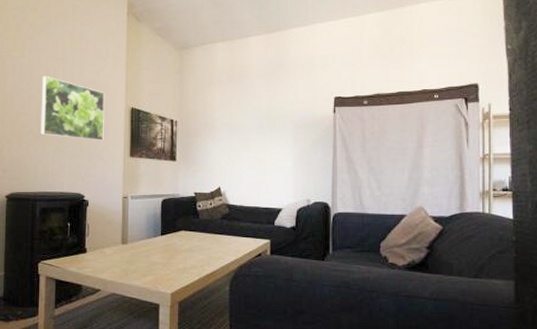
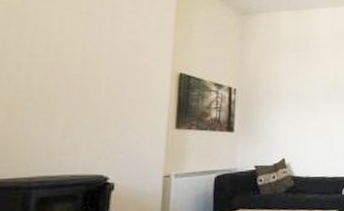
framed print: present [40,75,105,141] -> none [45,30,145,110]

